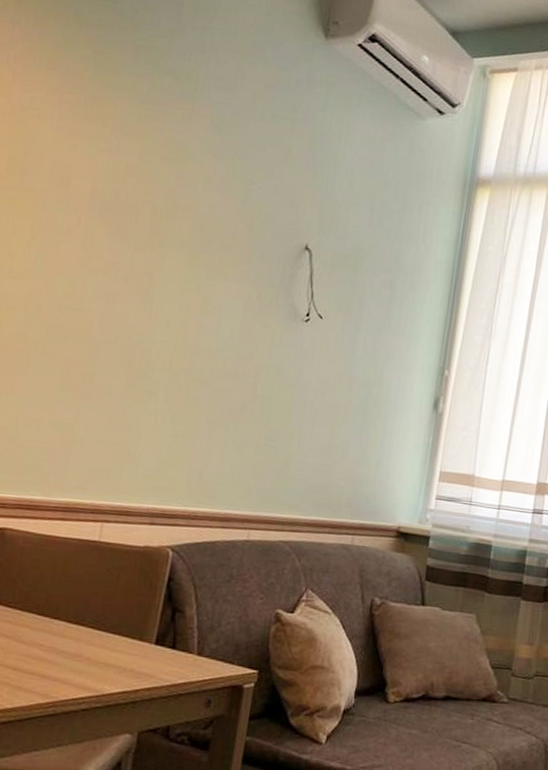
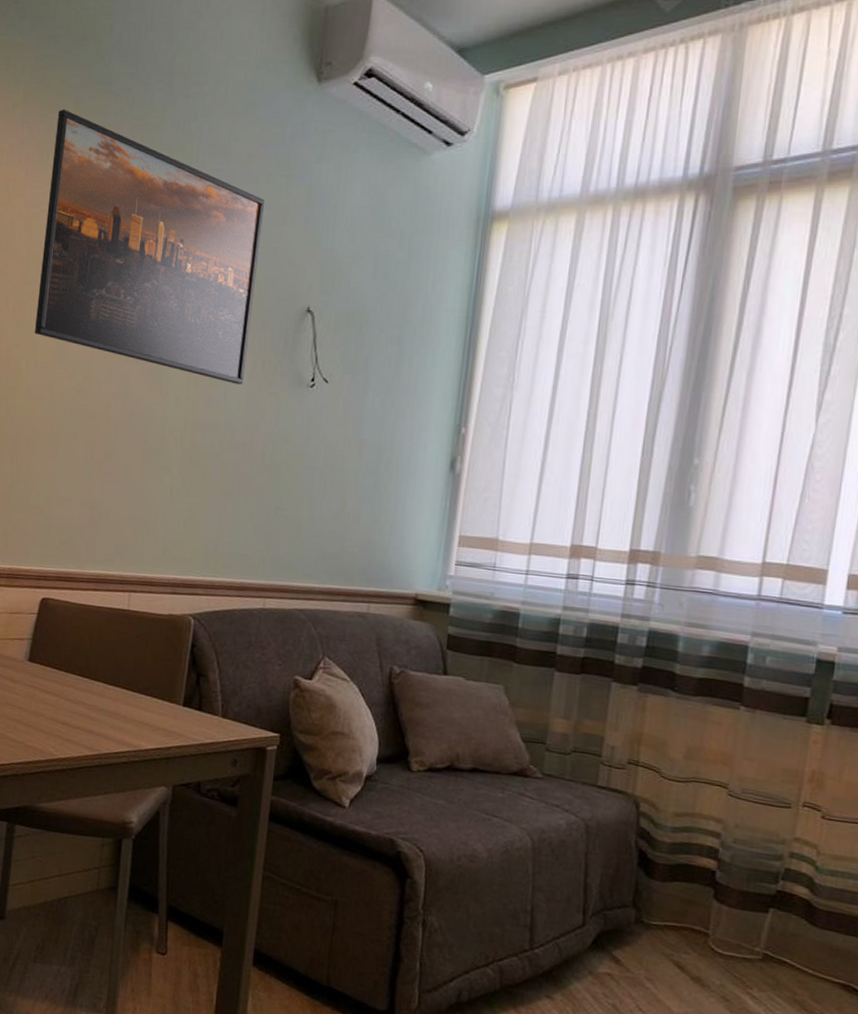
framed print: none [10,17,268,314] -> present [34,109,264,385]

